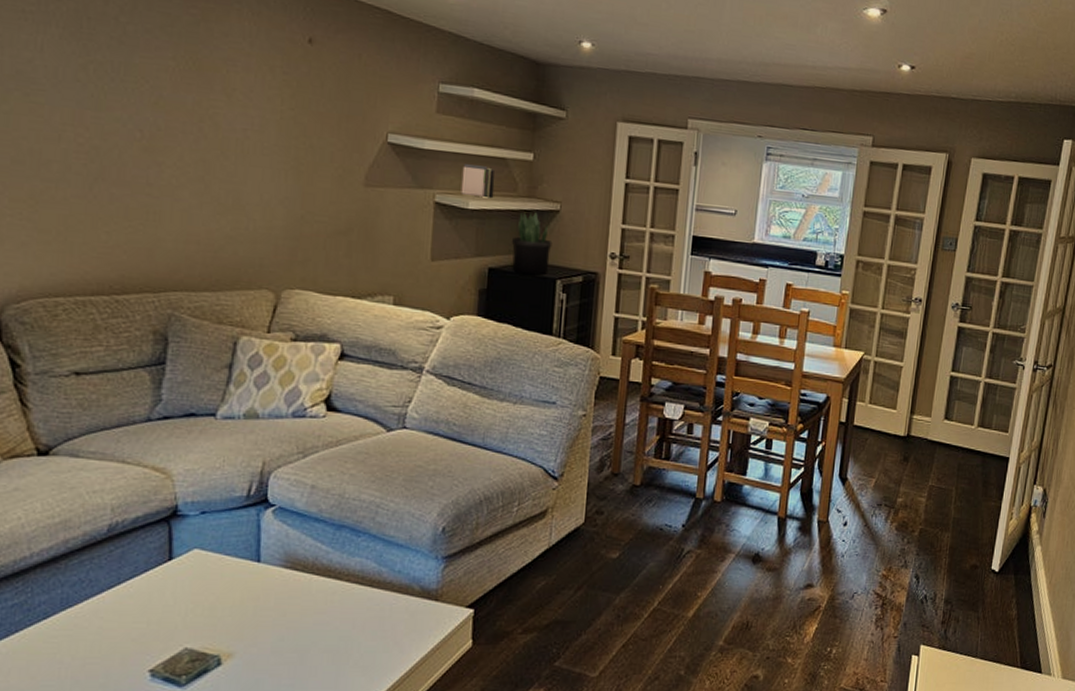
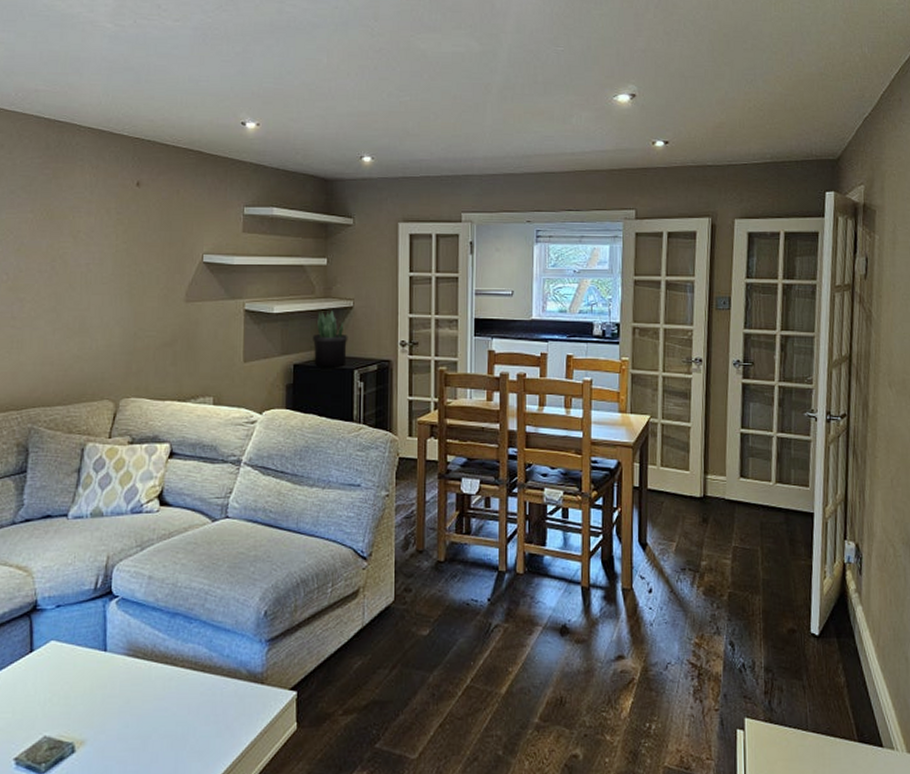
books: present [461,164,495,199] -> none [266,274,295,302]

